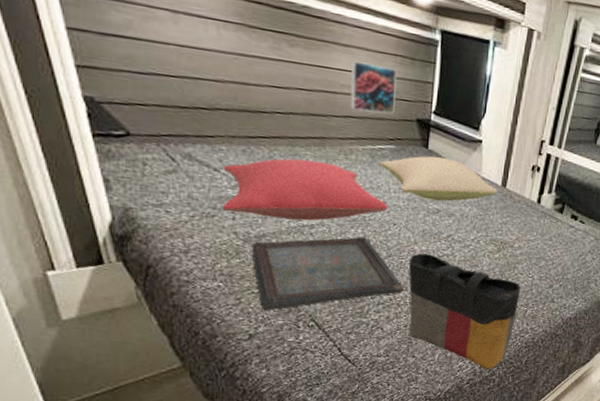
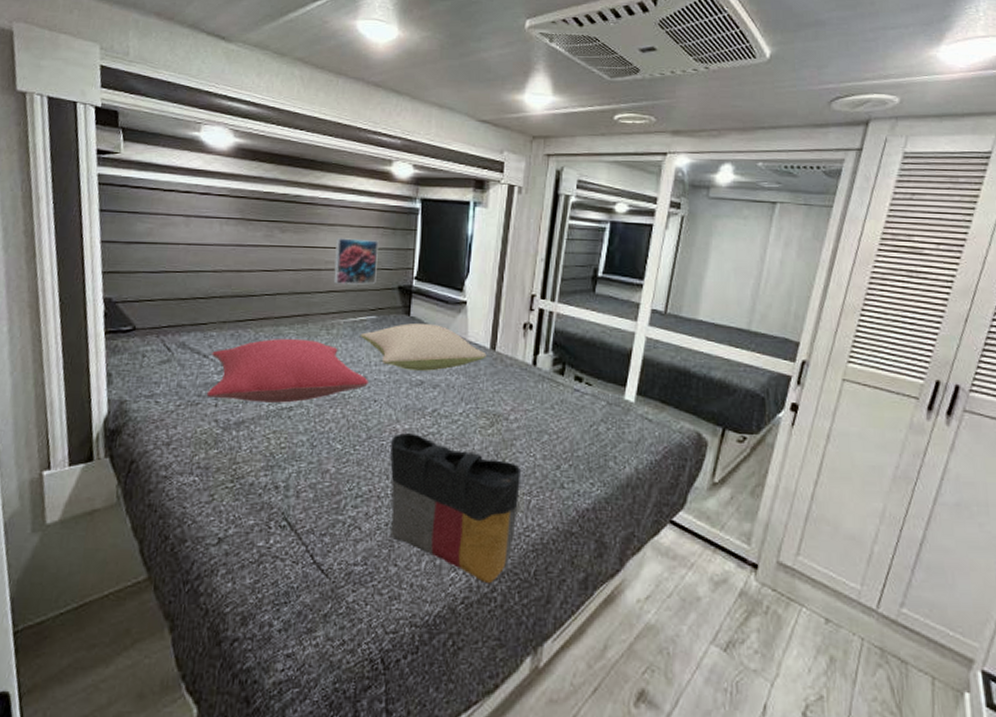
serving tray: present [251,236,405,310] -> none [230,417,386,508]

